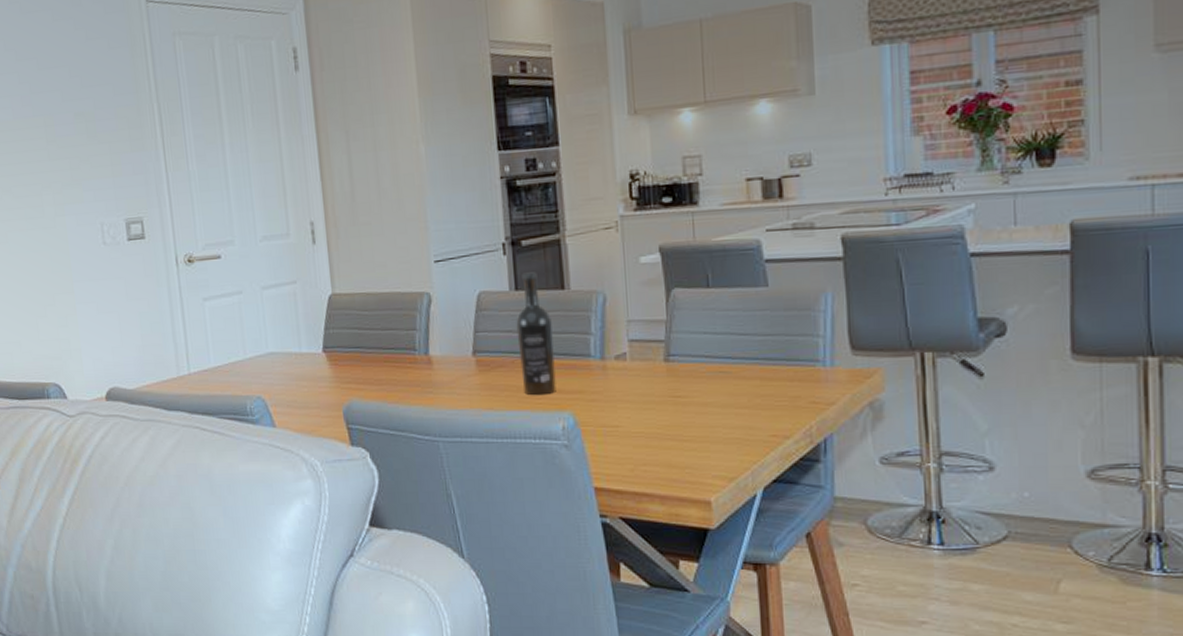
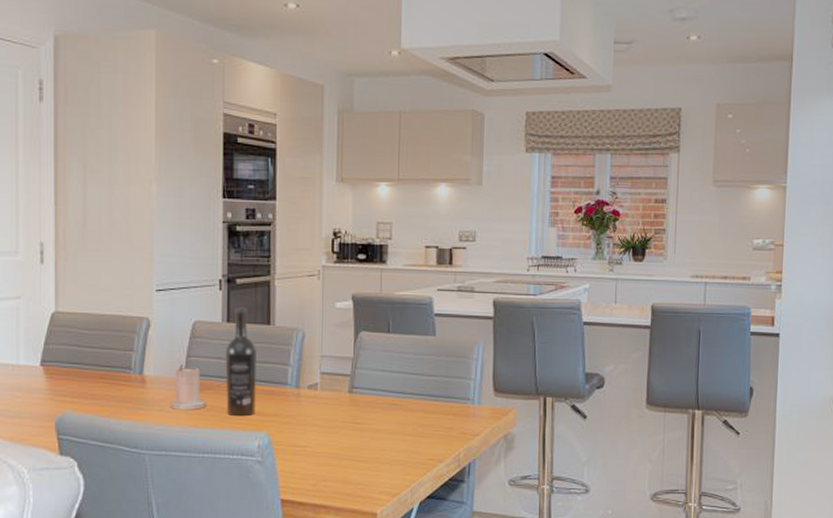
candle: none [460,341,501,393] -> present [170,364,207,411]

